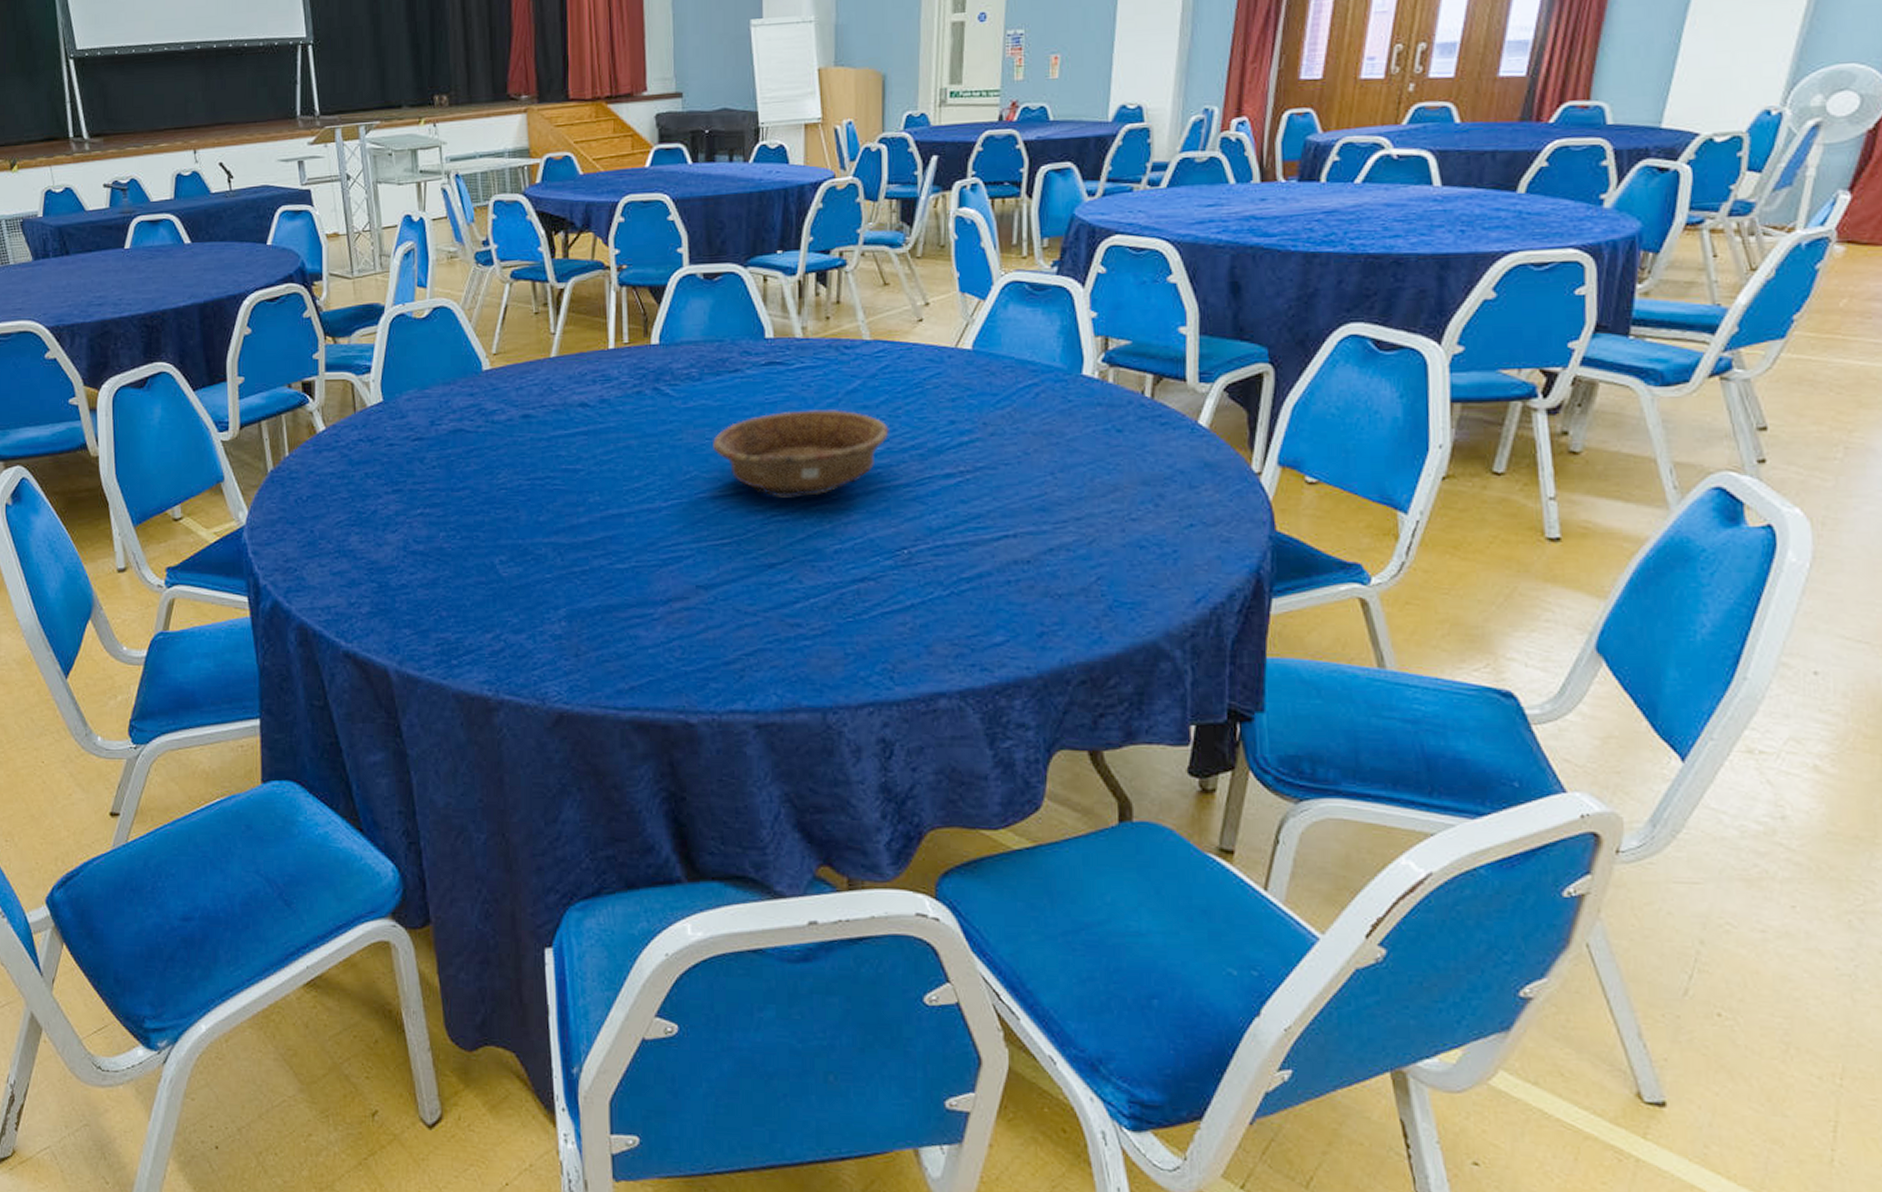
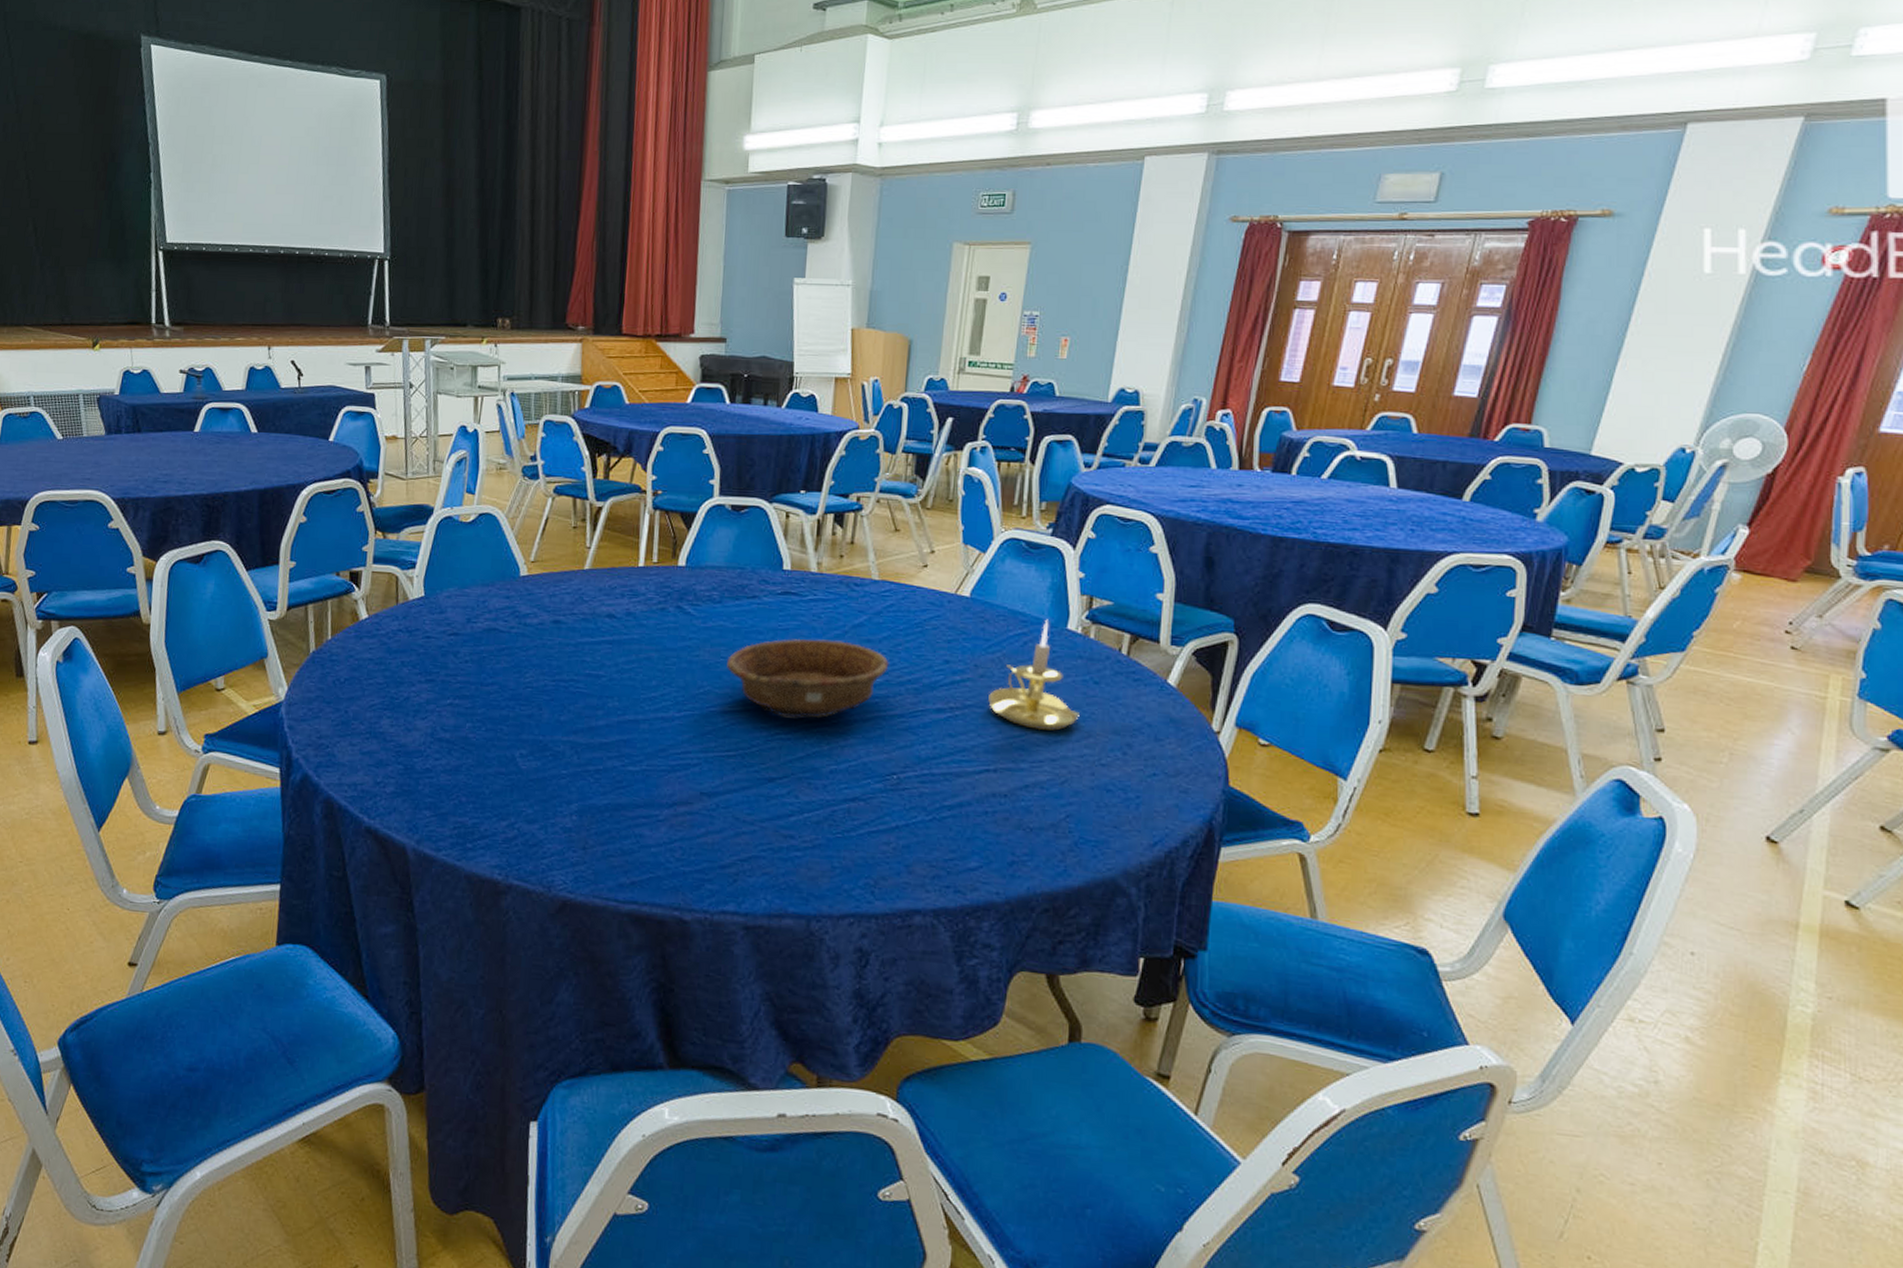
candle holder: none [1001,366,1103,488] -> present [988,619,1080,731]

